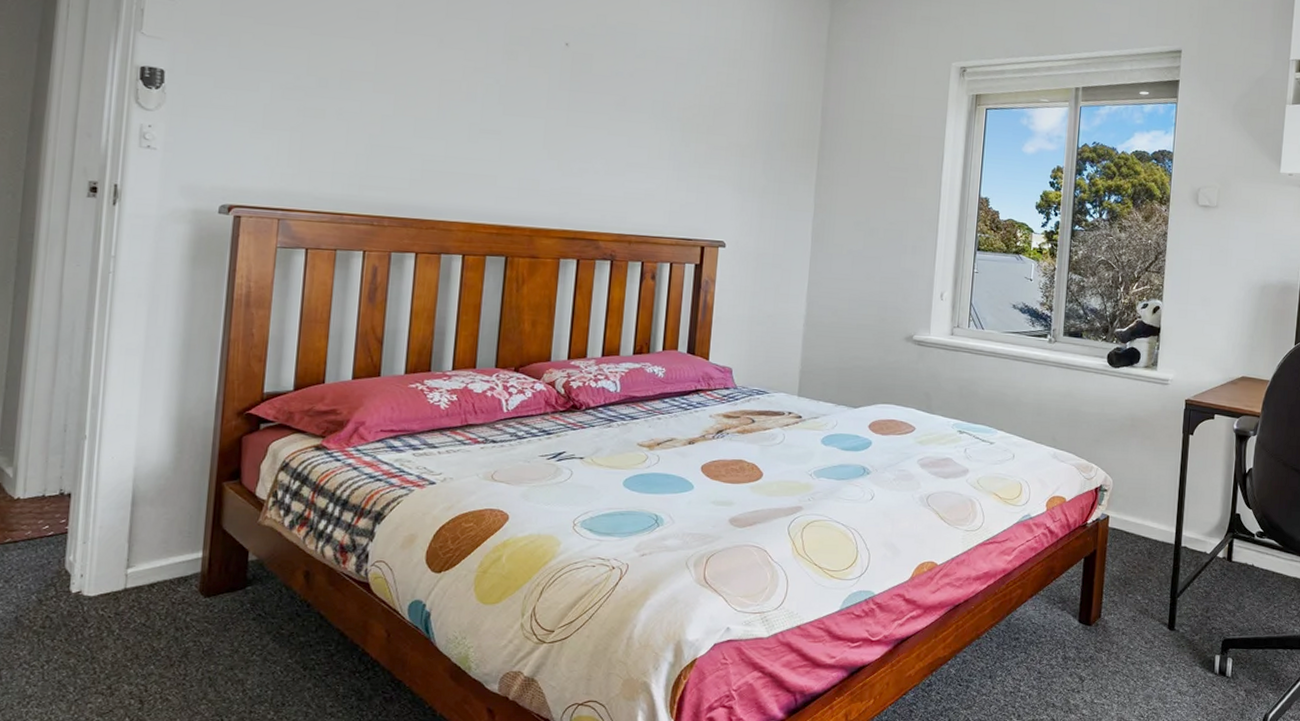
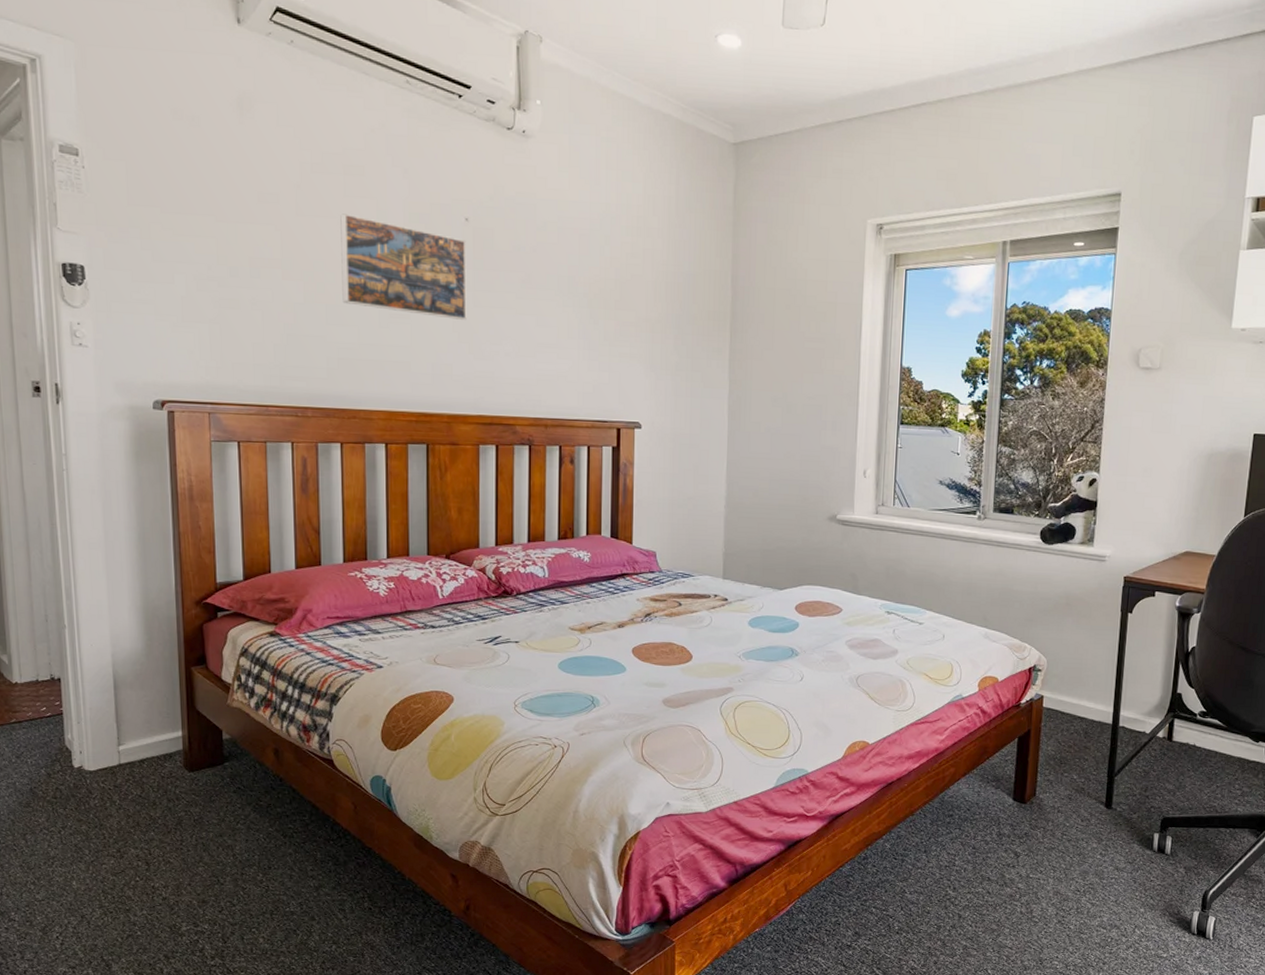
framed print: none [433,33,565,138] -> present [340,213,467,320]

